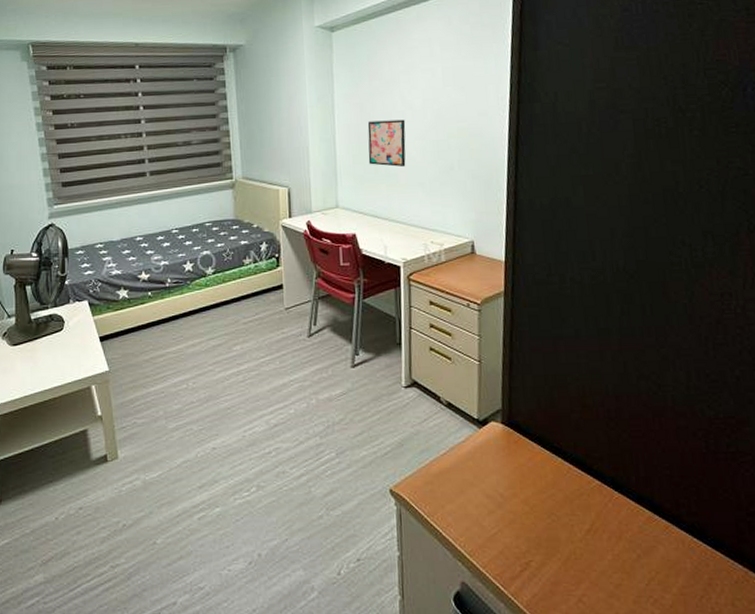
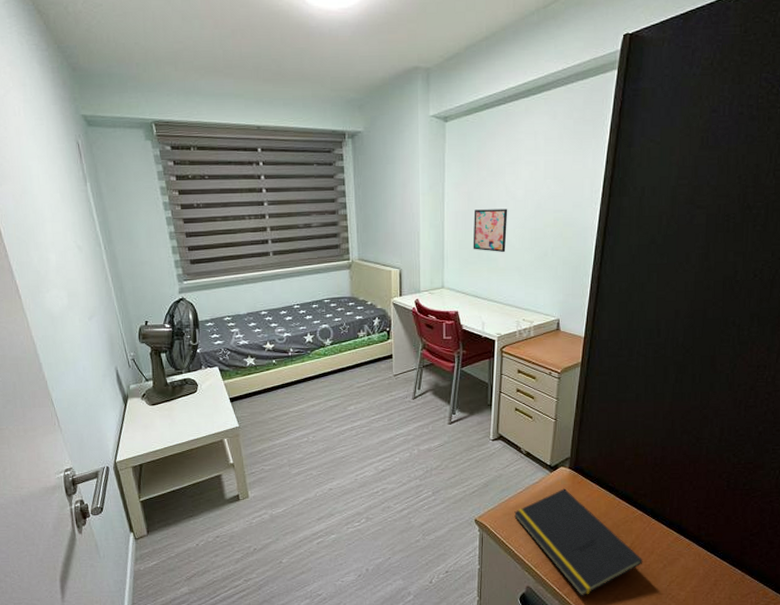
notepad: none [438,449,610,597] -> present [514,488,643,596]

